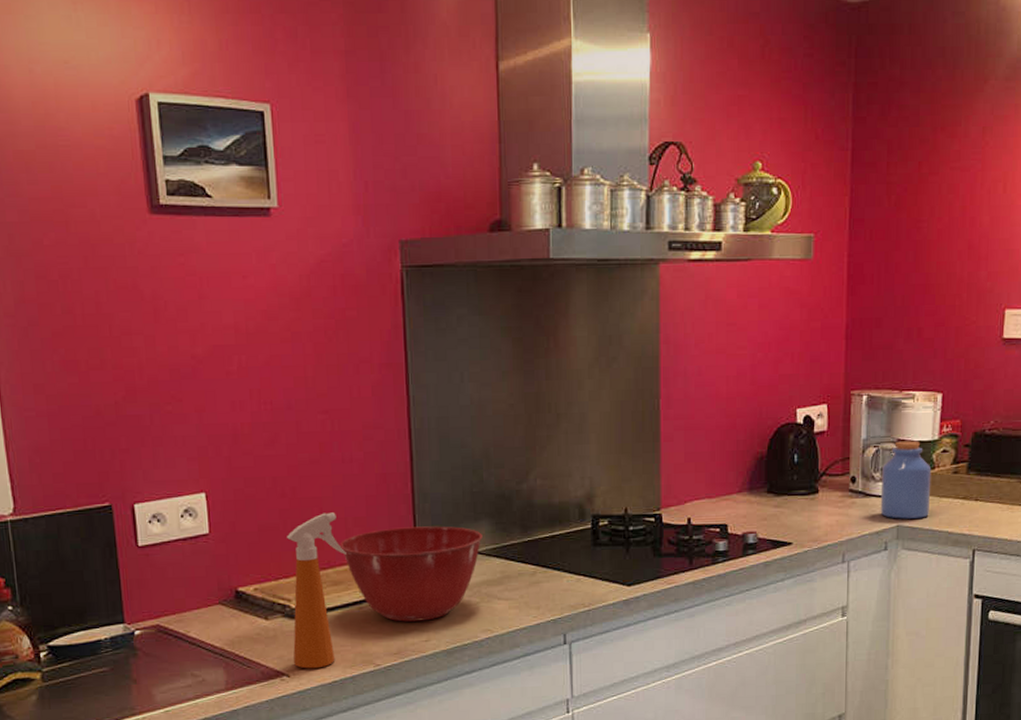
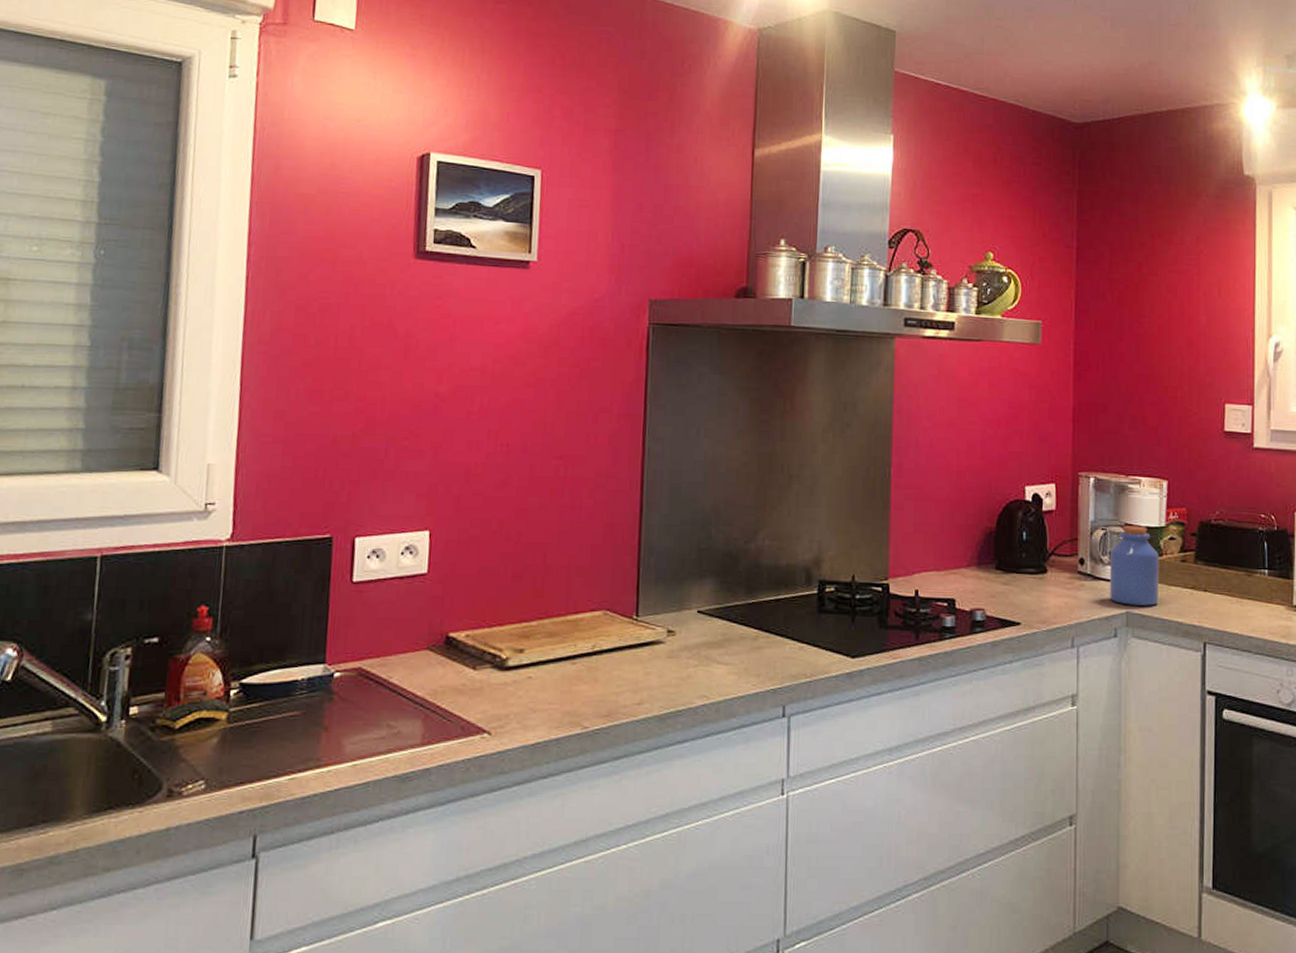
spray bottle: present [287,512,348,669] -> none [496,559,567,727]
mixing bowl: present [340,526,483,622] -> none [560,580,706,682]

